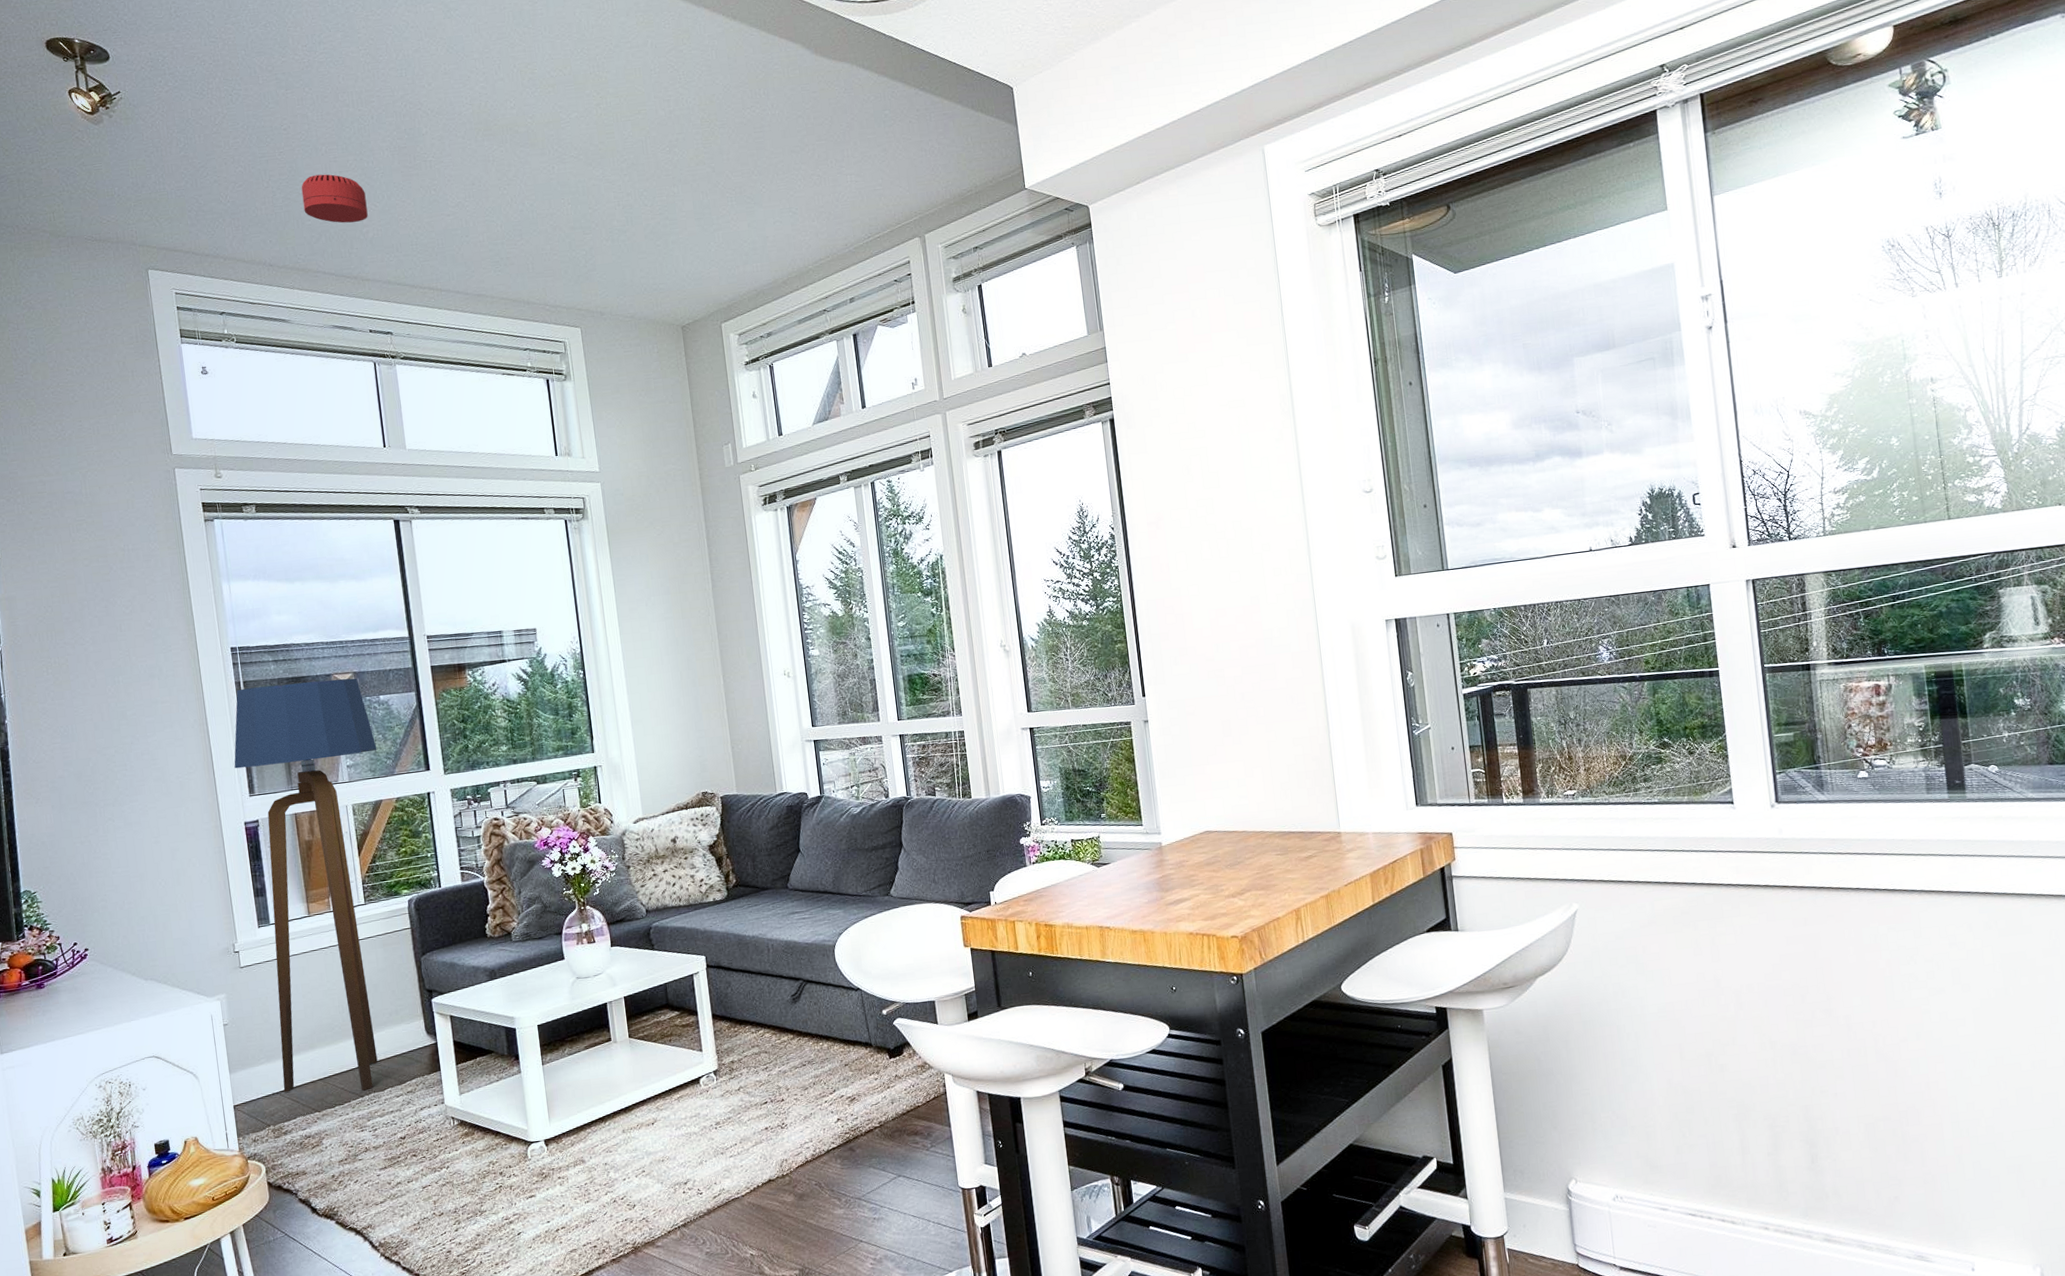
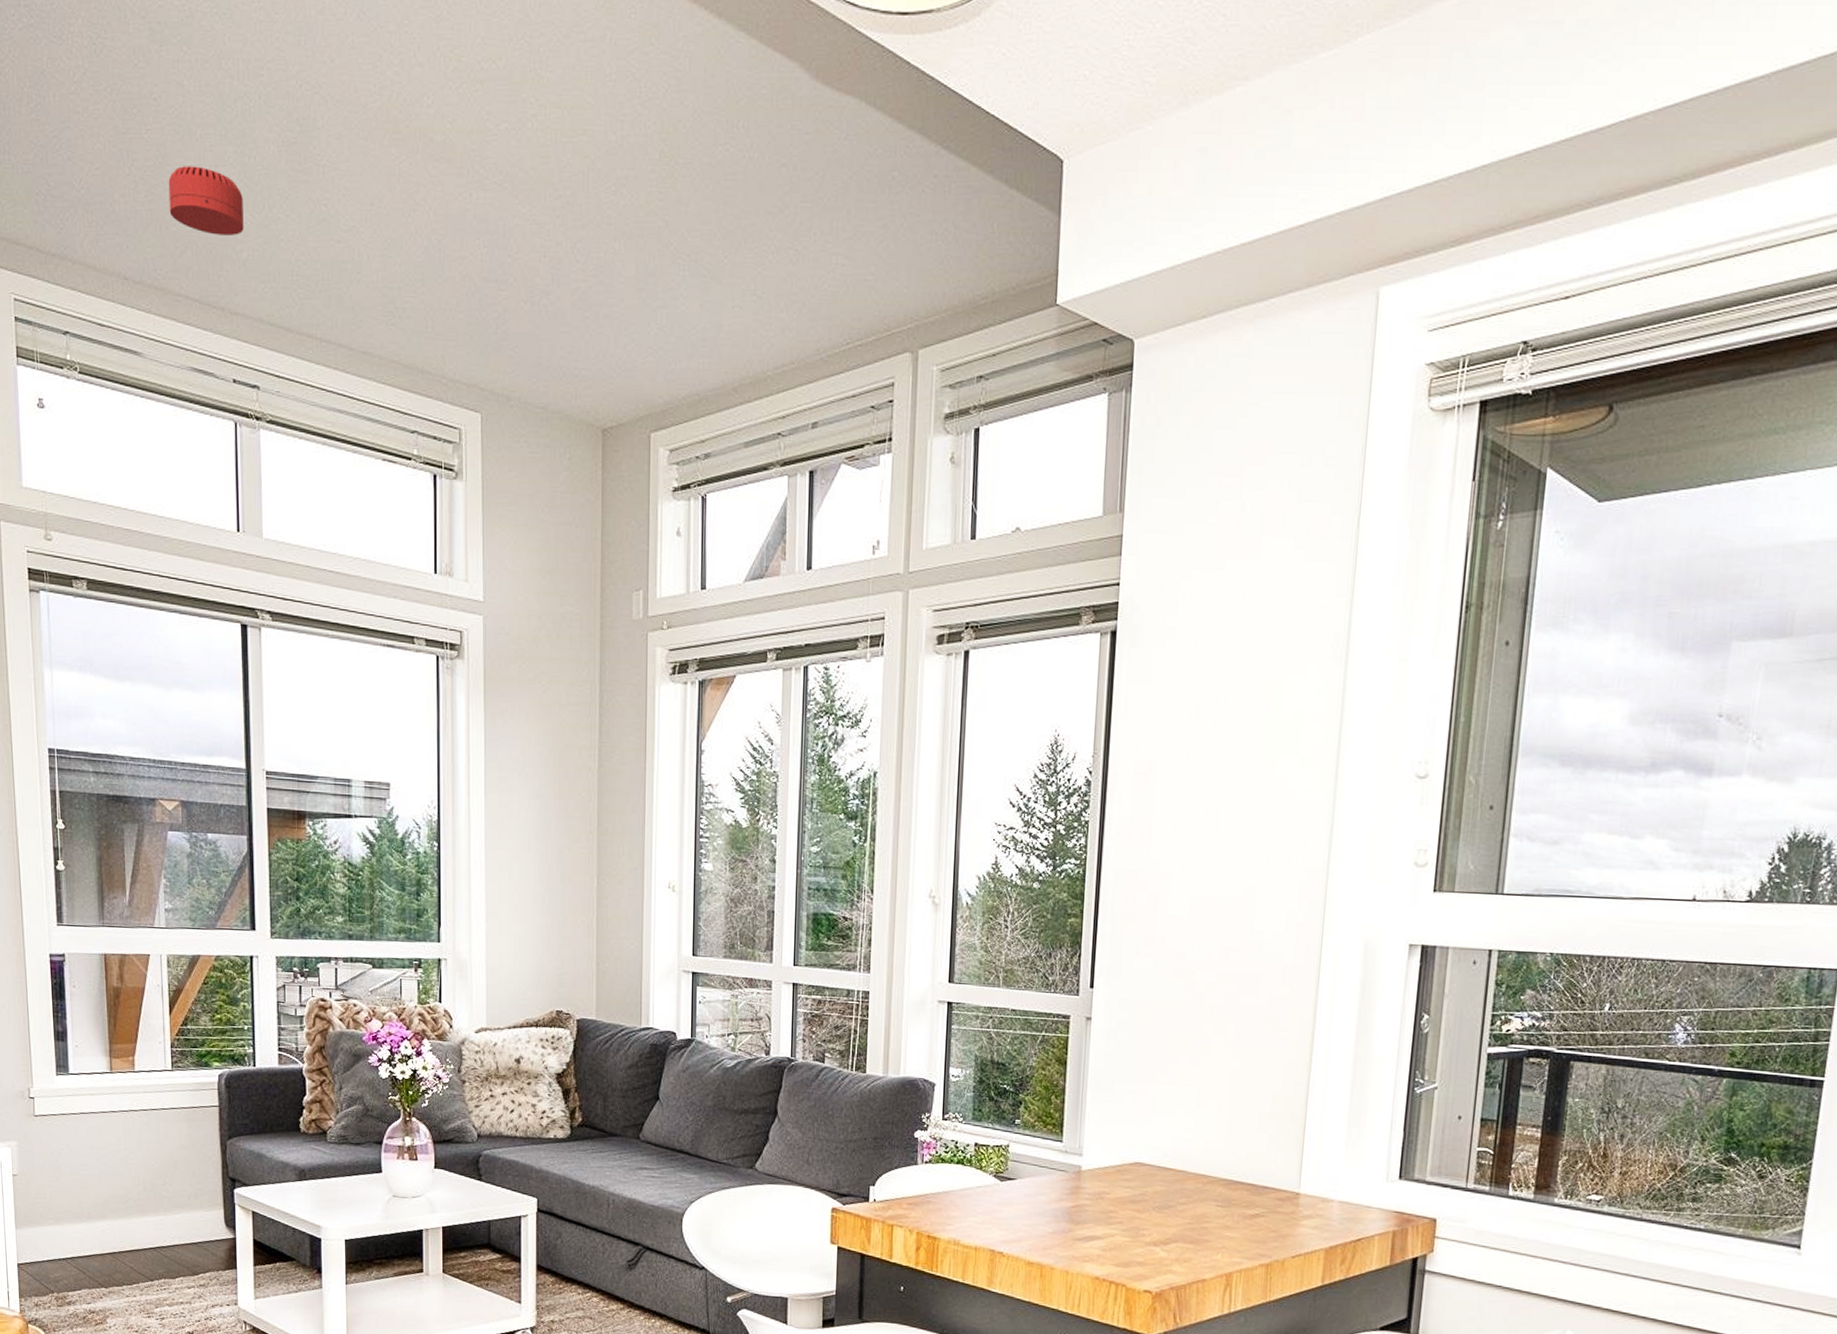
floor lamp: present [234,678,378,1093] -> none [43,799,200,1275]

